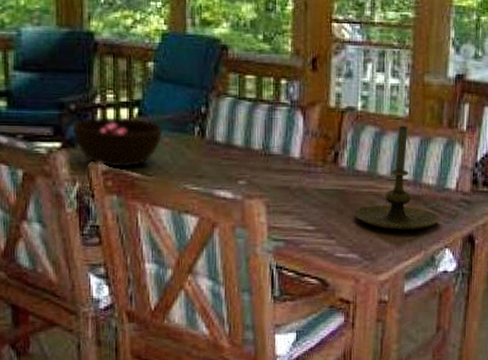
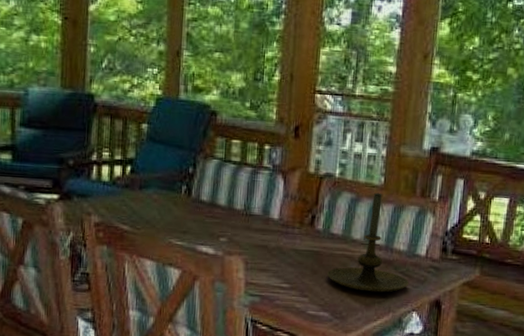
bowl: present [72,117,163,167] -> none [69,172,153,221]

